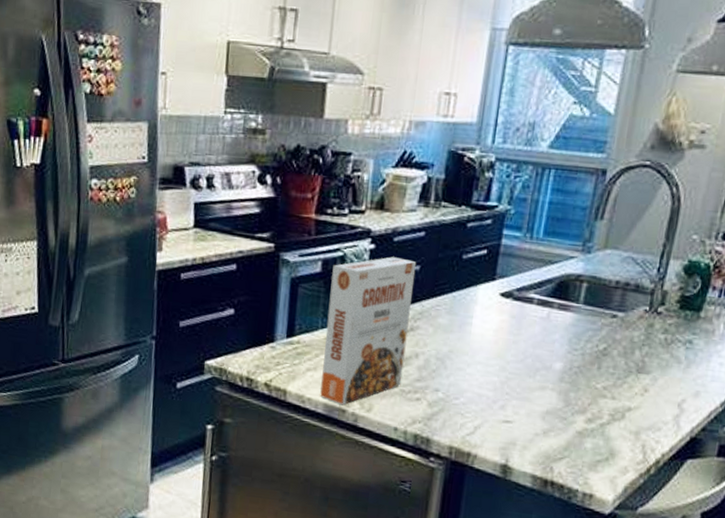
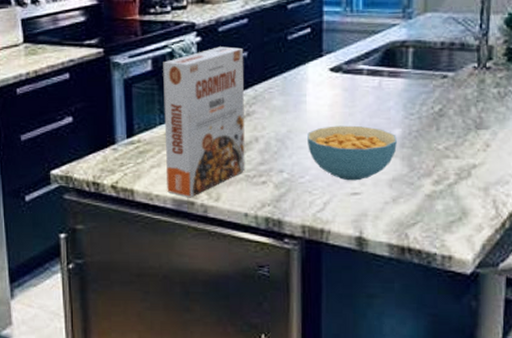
cereal bowl: none [466,351,558,409] -> present [307,125,398,181]

